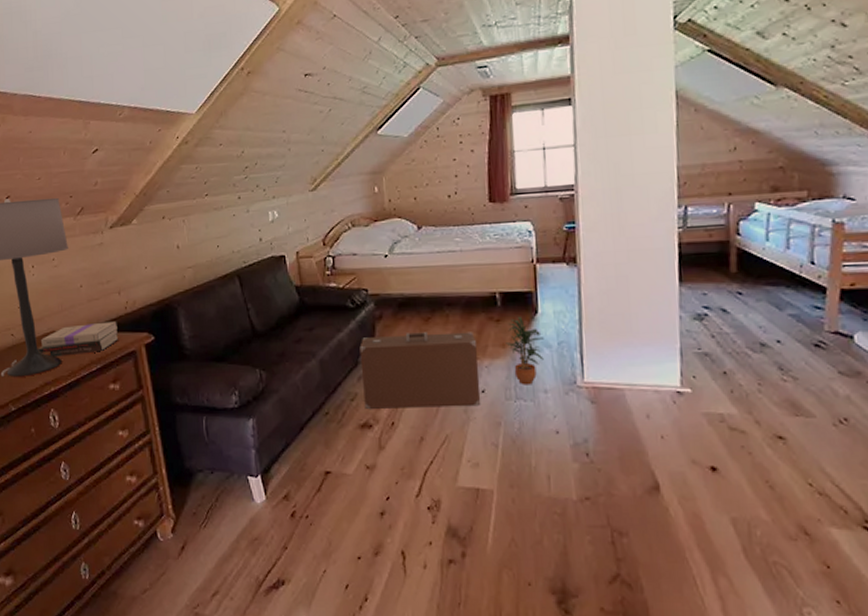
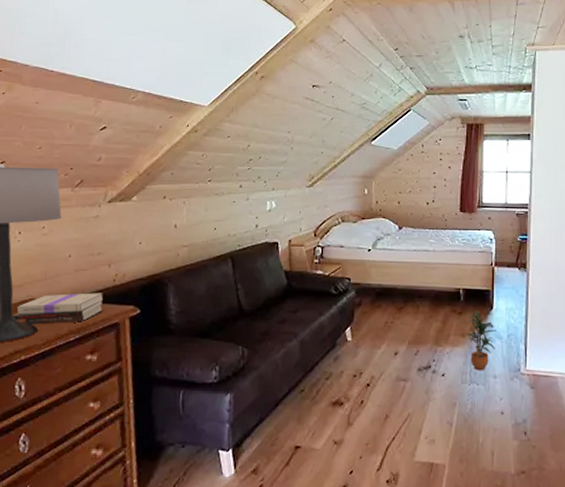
suitcase: present [359,332,480,409] -> none [337,320,442,388]

